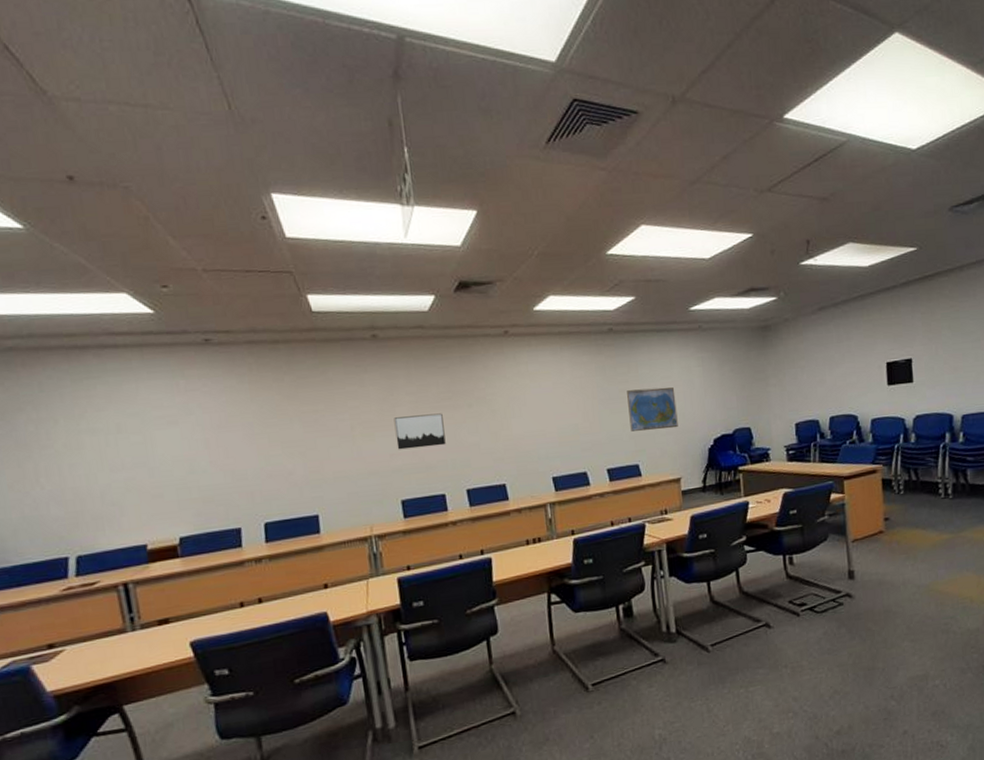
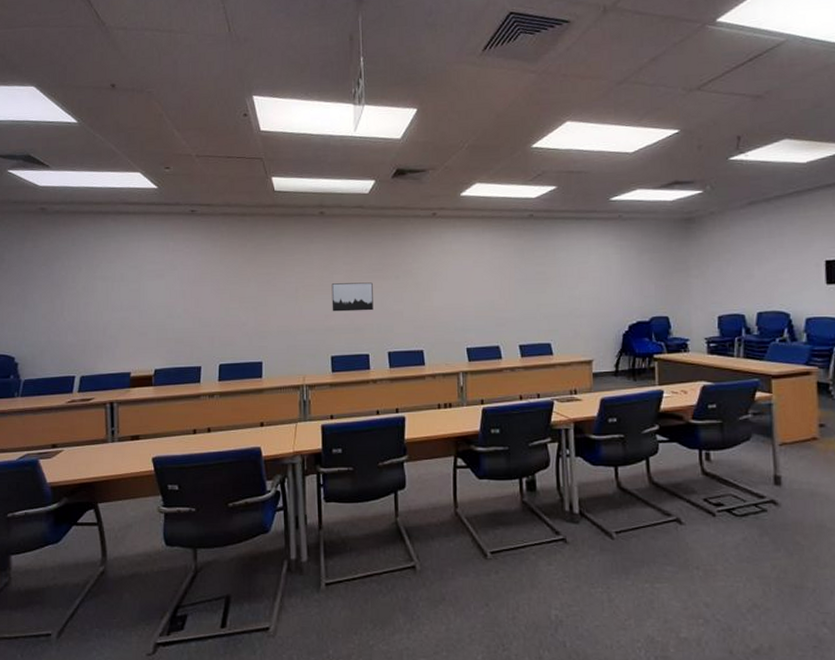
world map: present [627,387,678,431] -> none [543,272,593,312]

